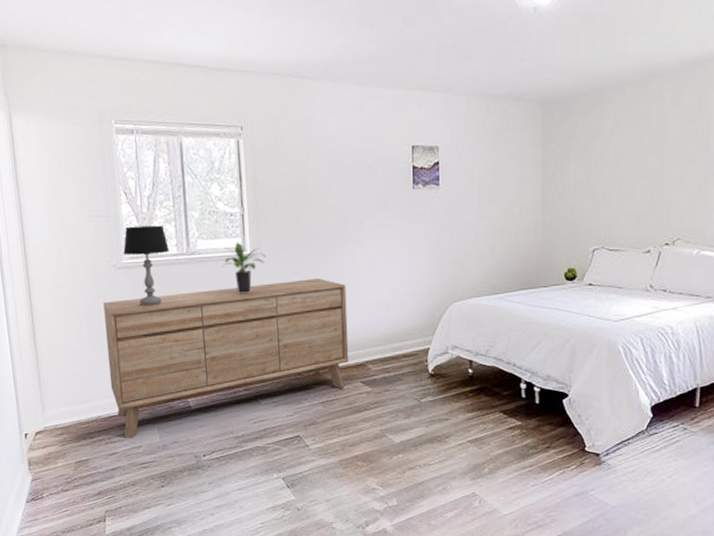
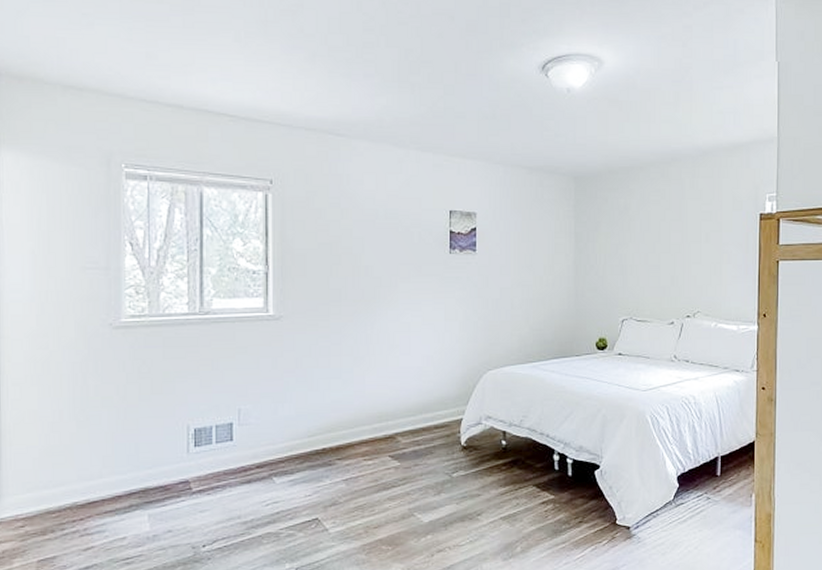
sideboard: present [103,279,349,439] -> none [92,344,377,530]
table lamp: present [123,225,169,306] -> none [123,281,179,372]
potted plant: present [221,242,266,294] -> none [238,302,290,360]

